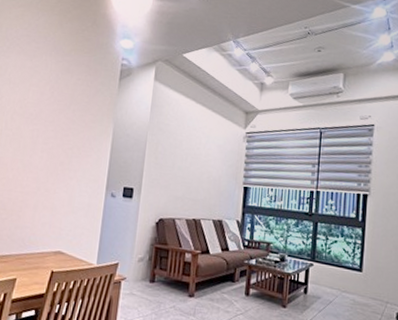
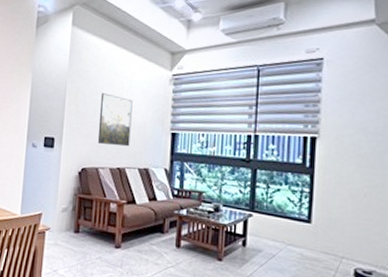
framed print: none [175,147,209,199] -> present [97,93,133,147]

